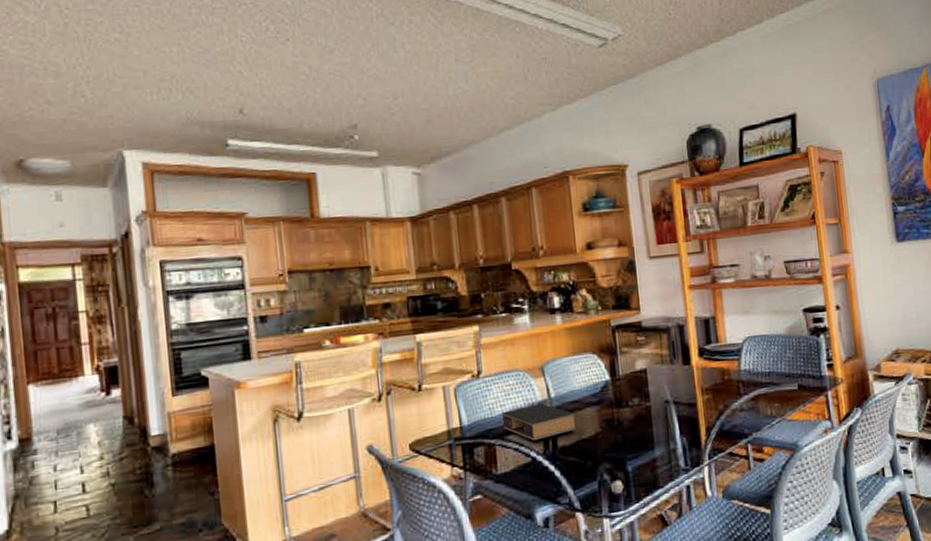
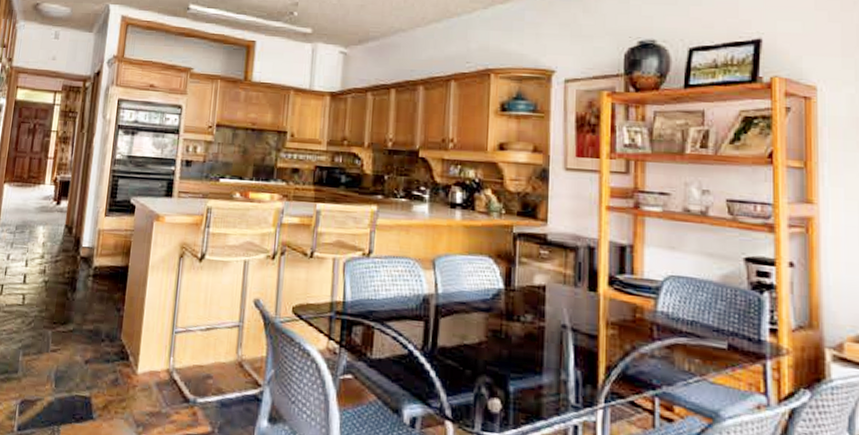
book: present [501,403,577,441] -> none [384,296,460,335]

